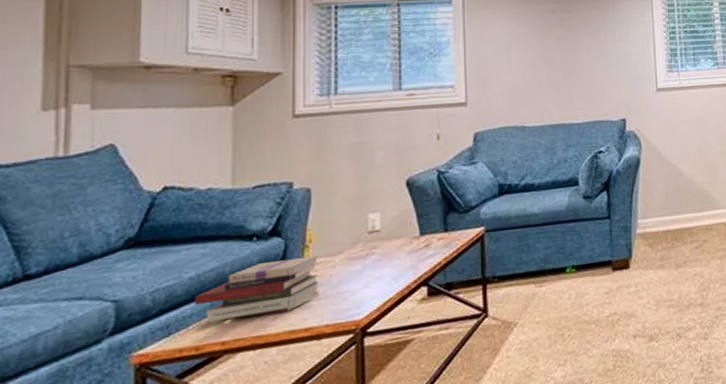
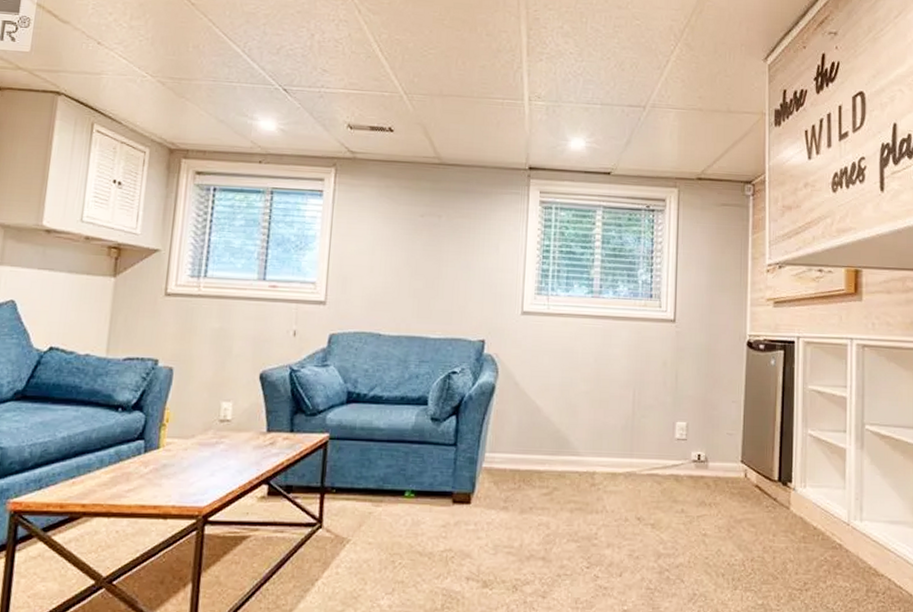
books: present [194,255,319,323] -> none [63,434,172,486]

